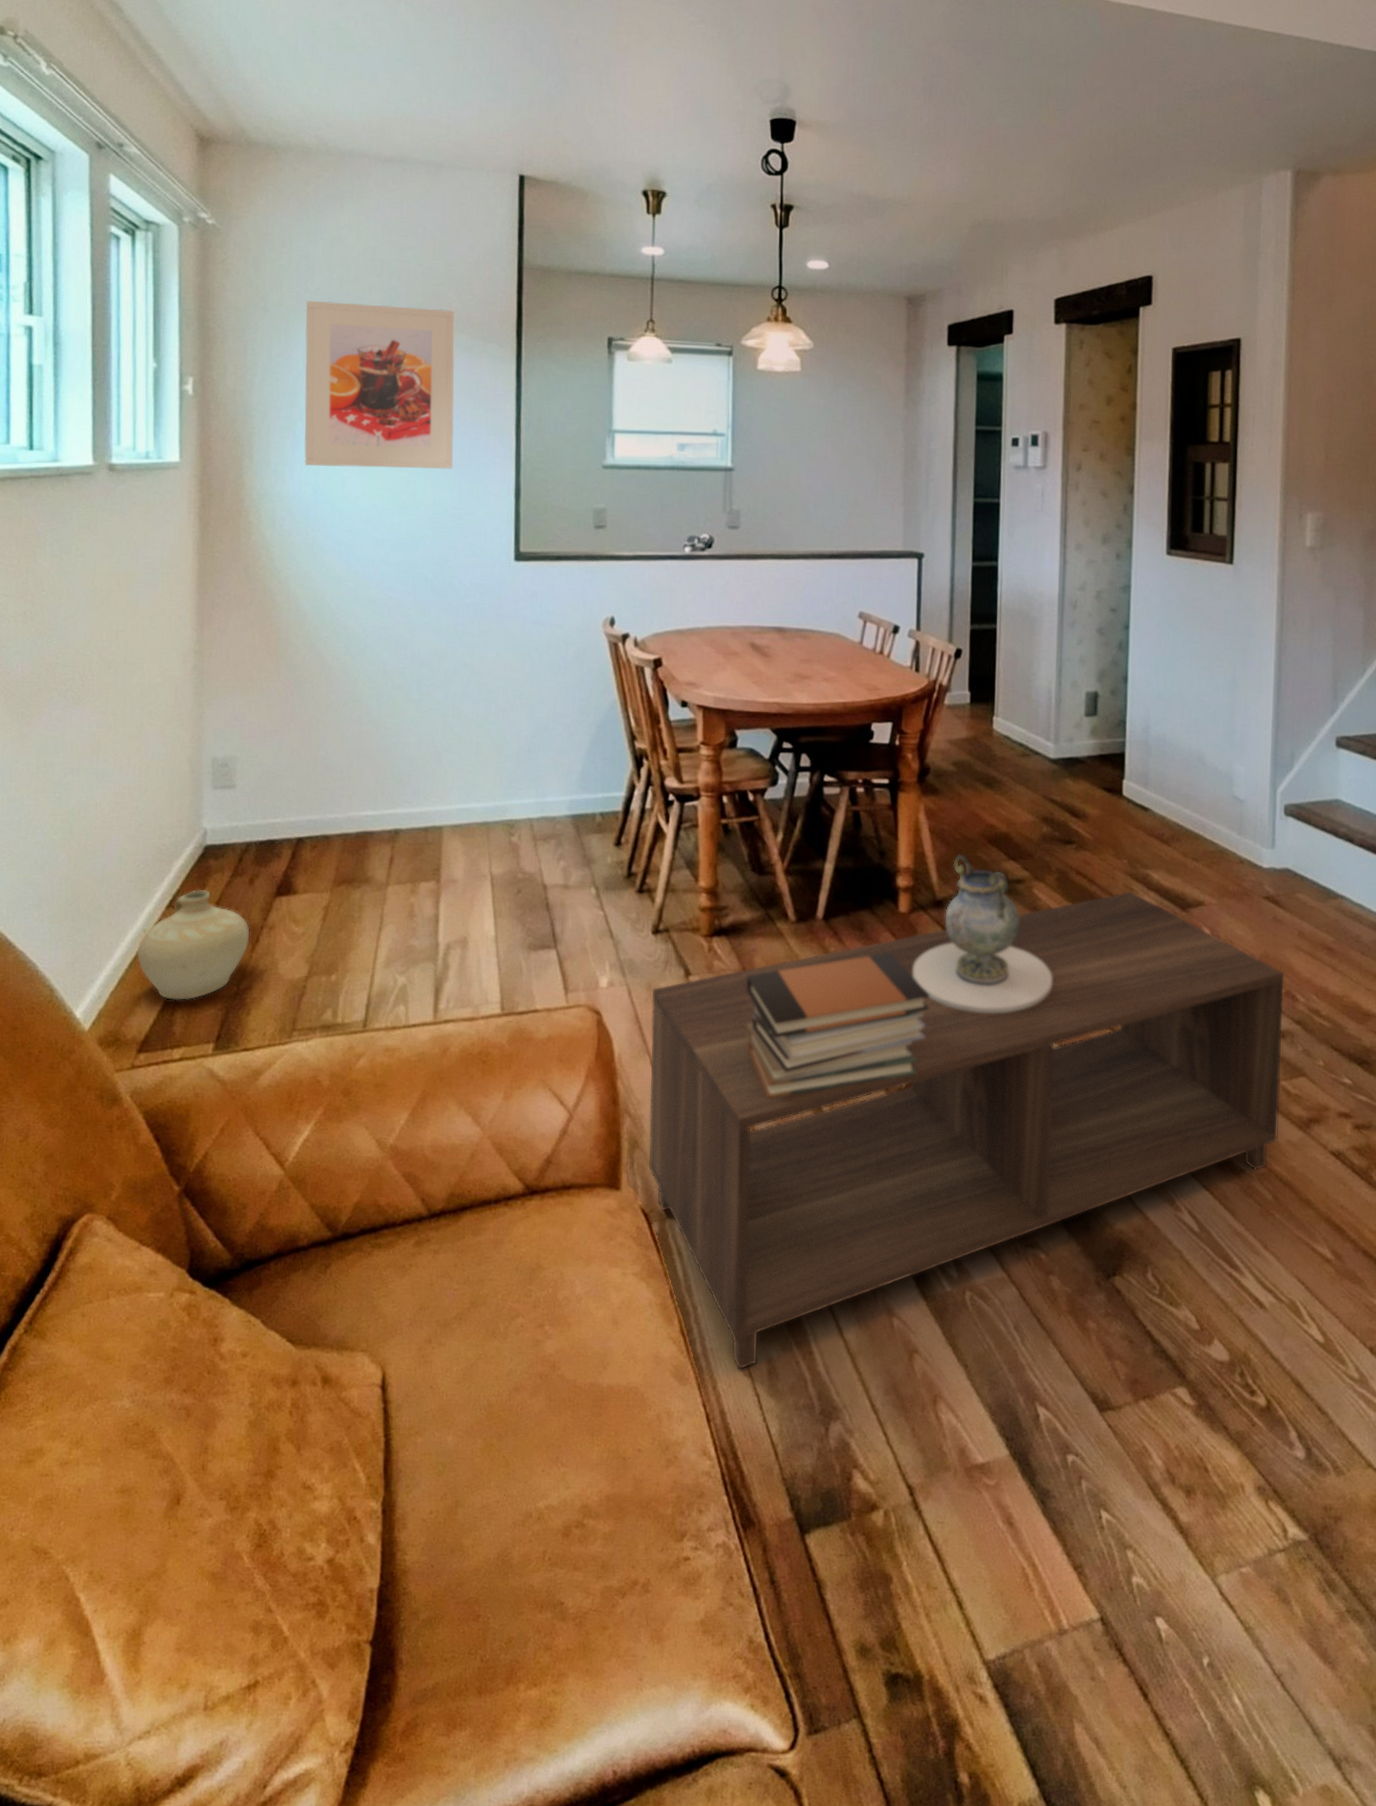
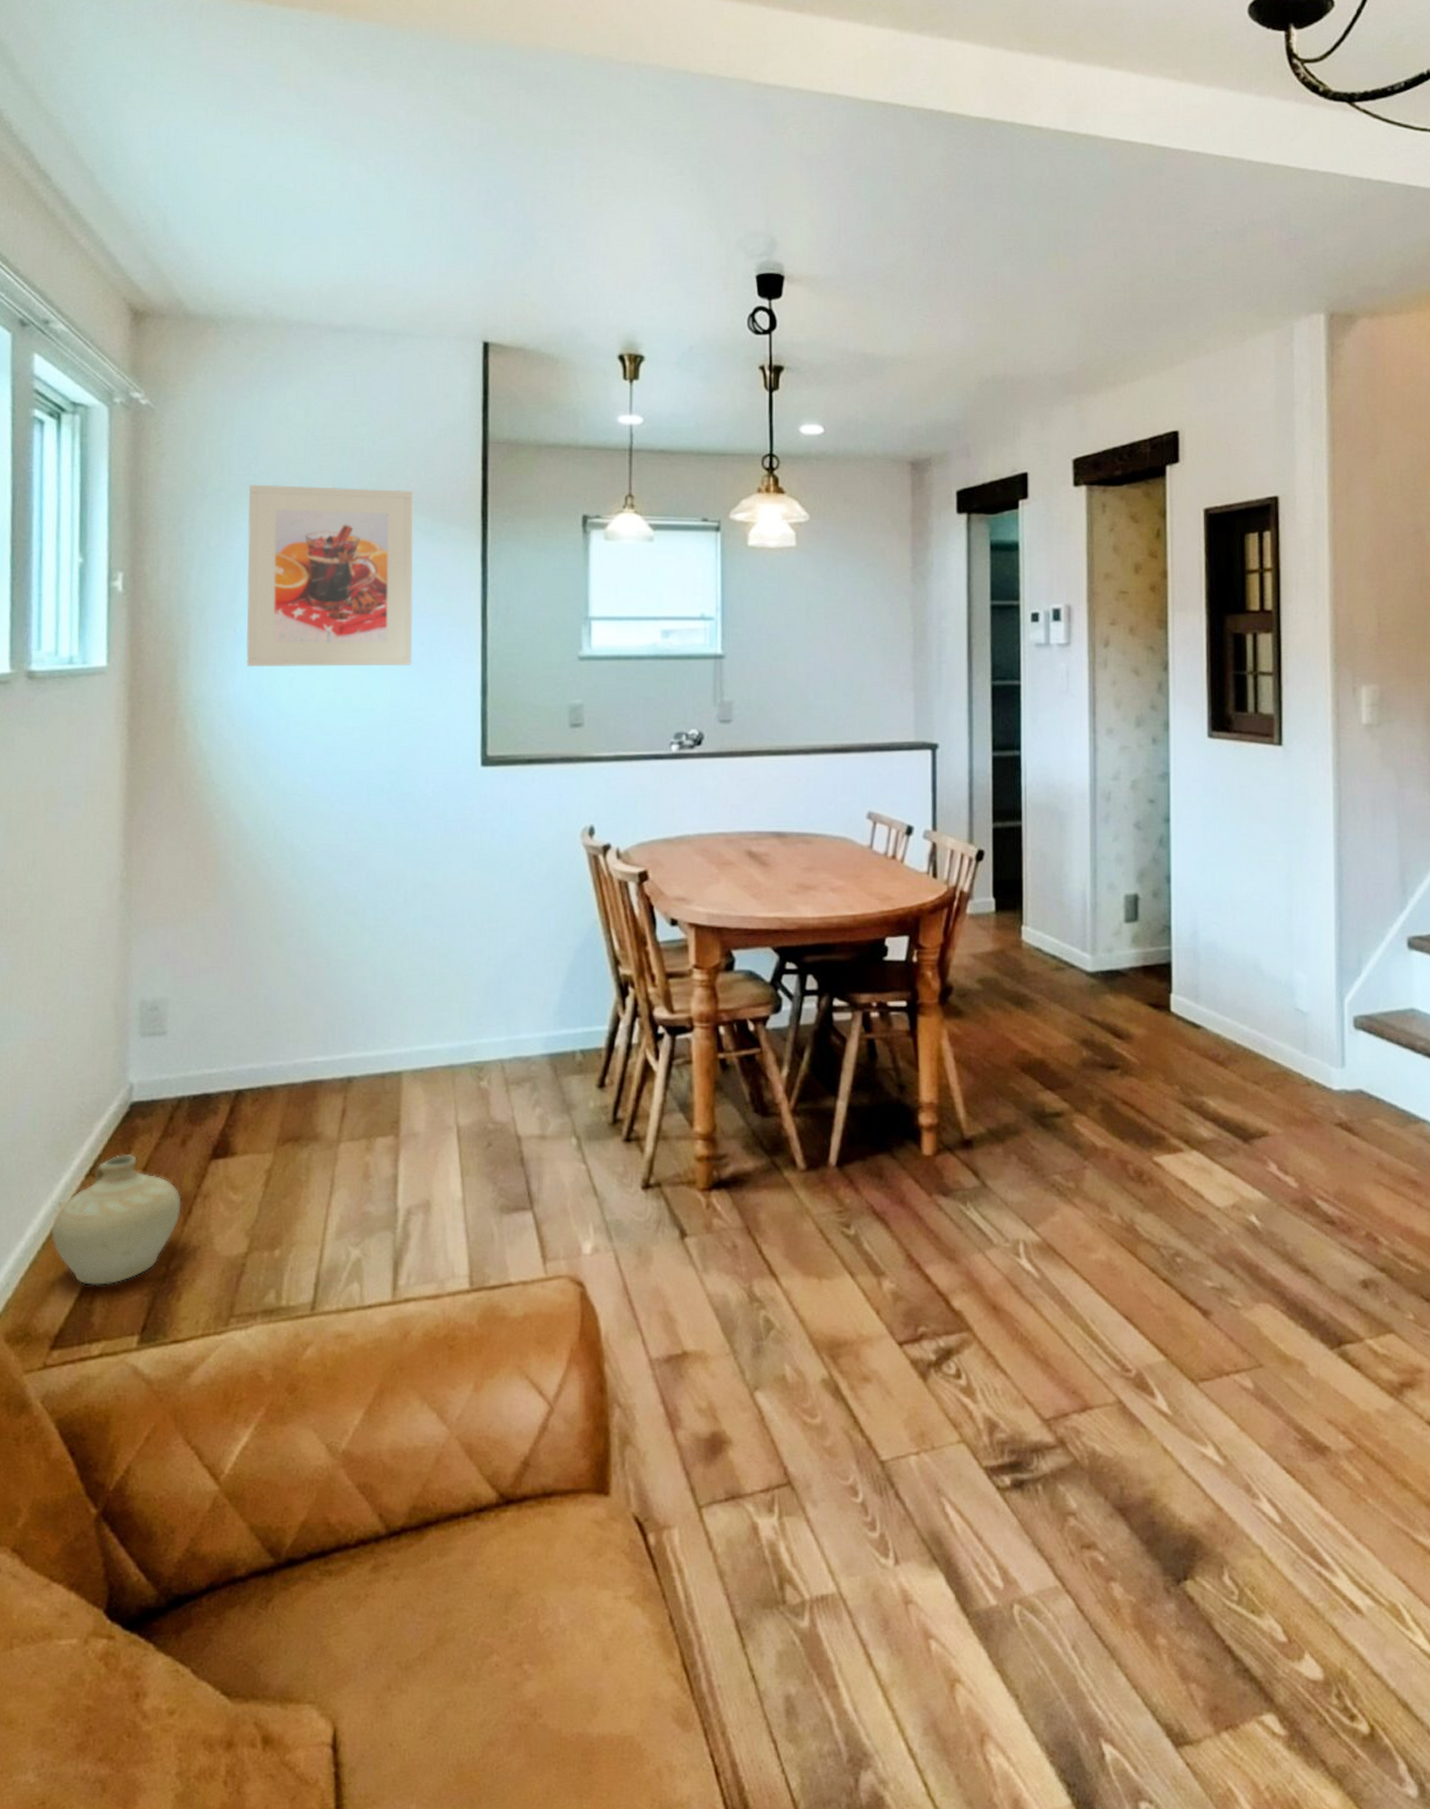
coffee table: present [649,891,1284,1370] -> none [642,1121,1367,1711]
book stack: present [746,952,930,1098] -> none [750,1202,960,1380]
decorative vase: present [912,853,1053,1013] -> none [940,1084,1100,1270]

